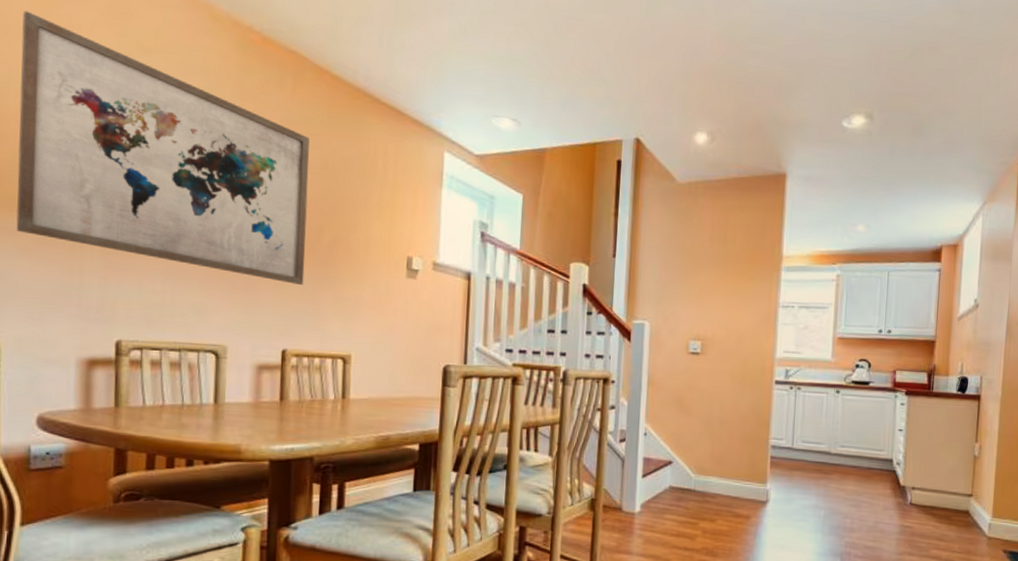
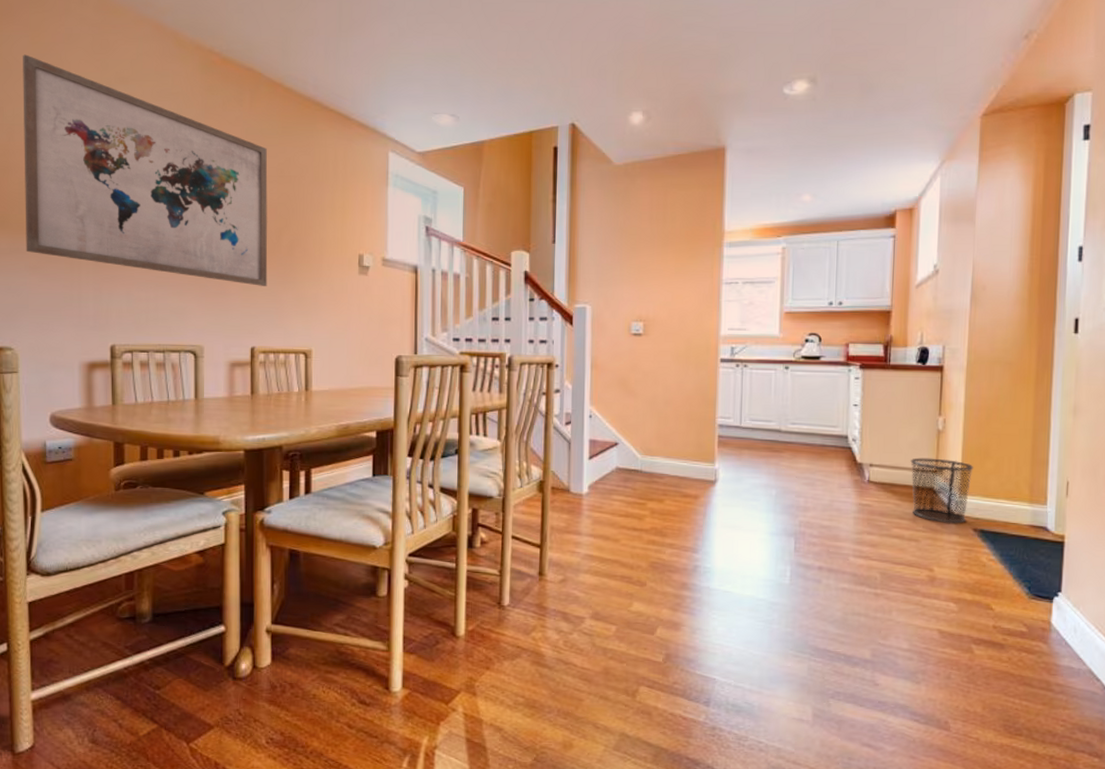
waste bin: none [949,482,1005,545] -> present [910,457,974,524]

